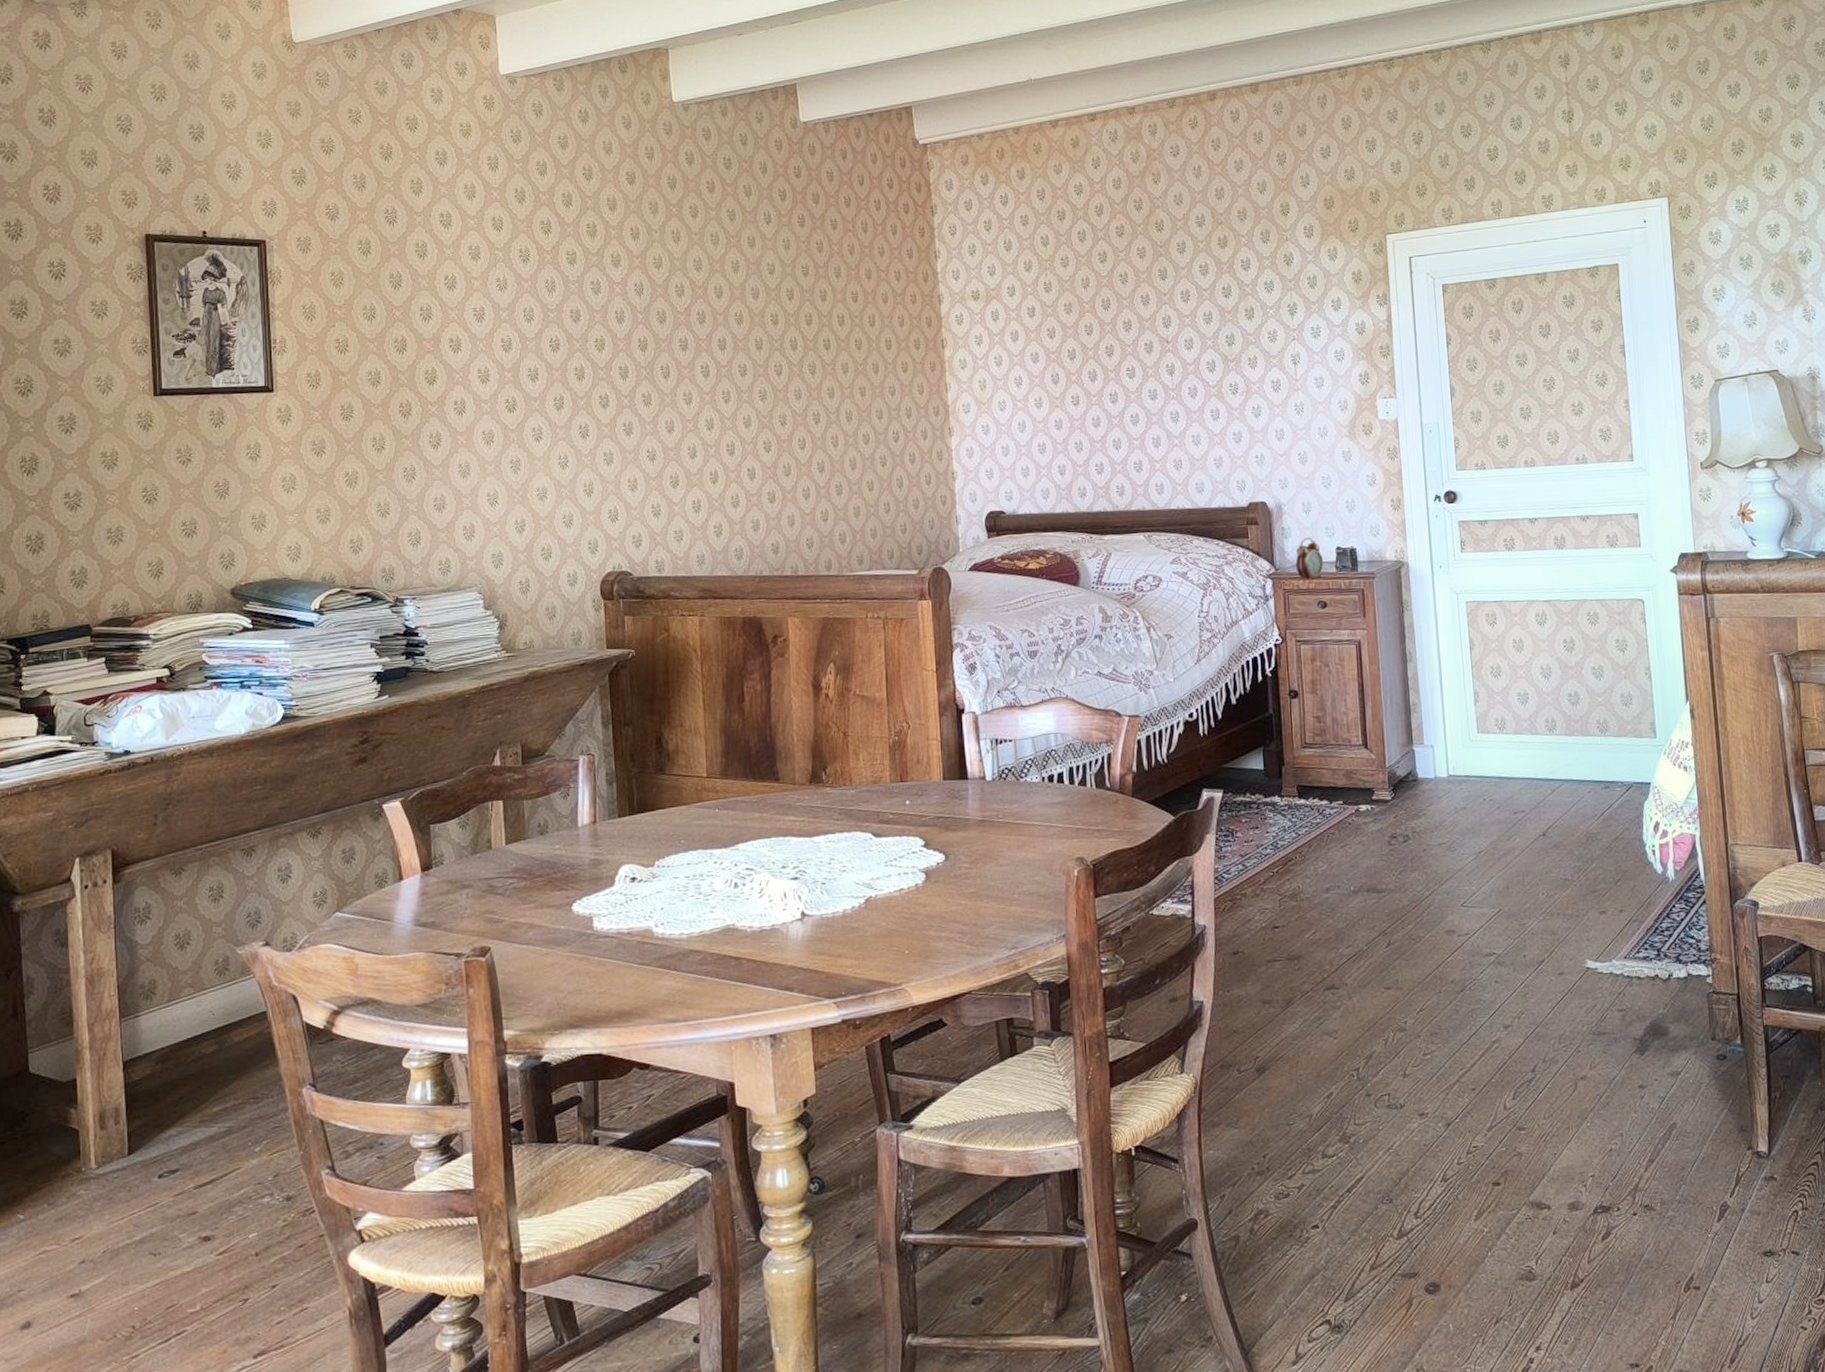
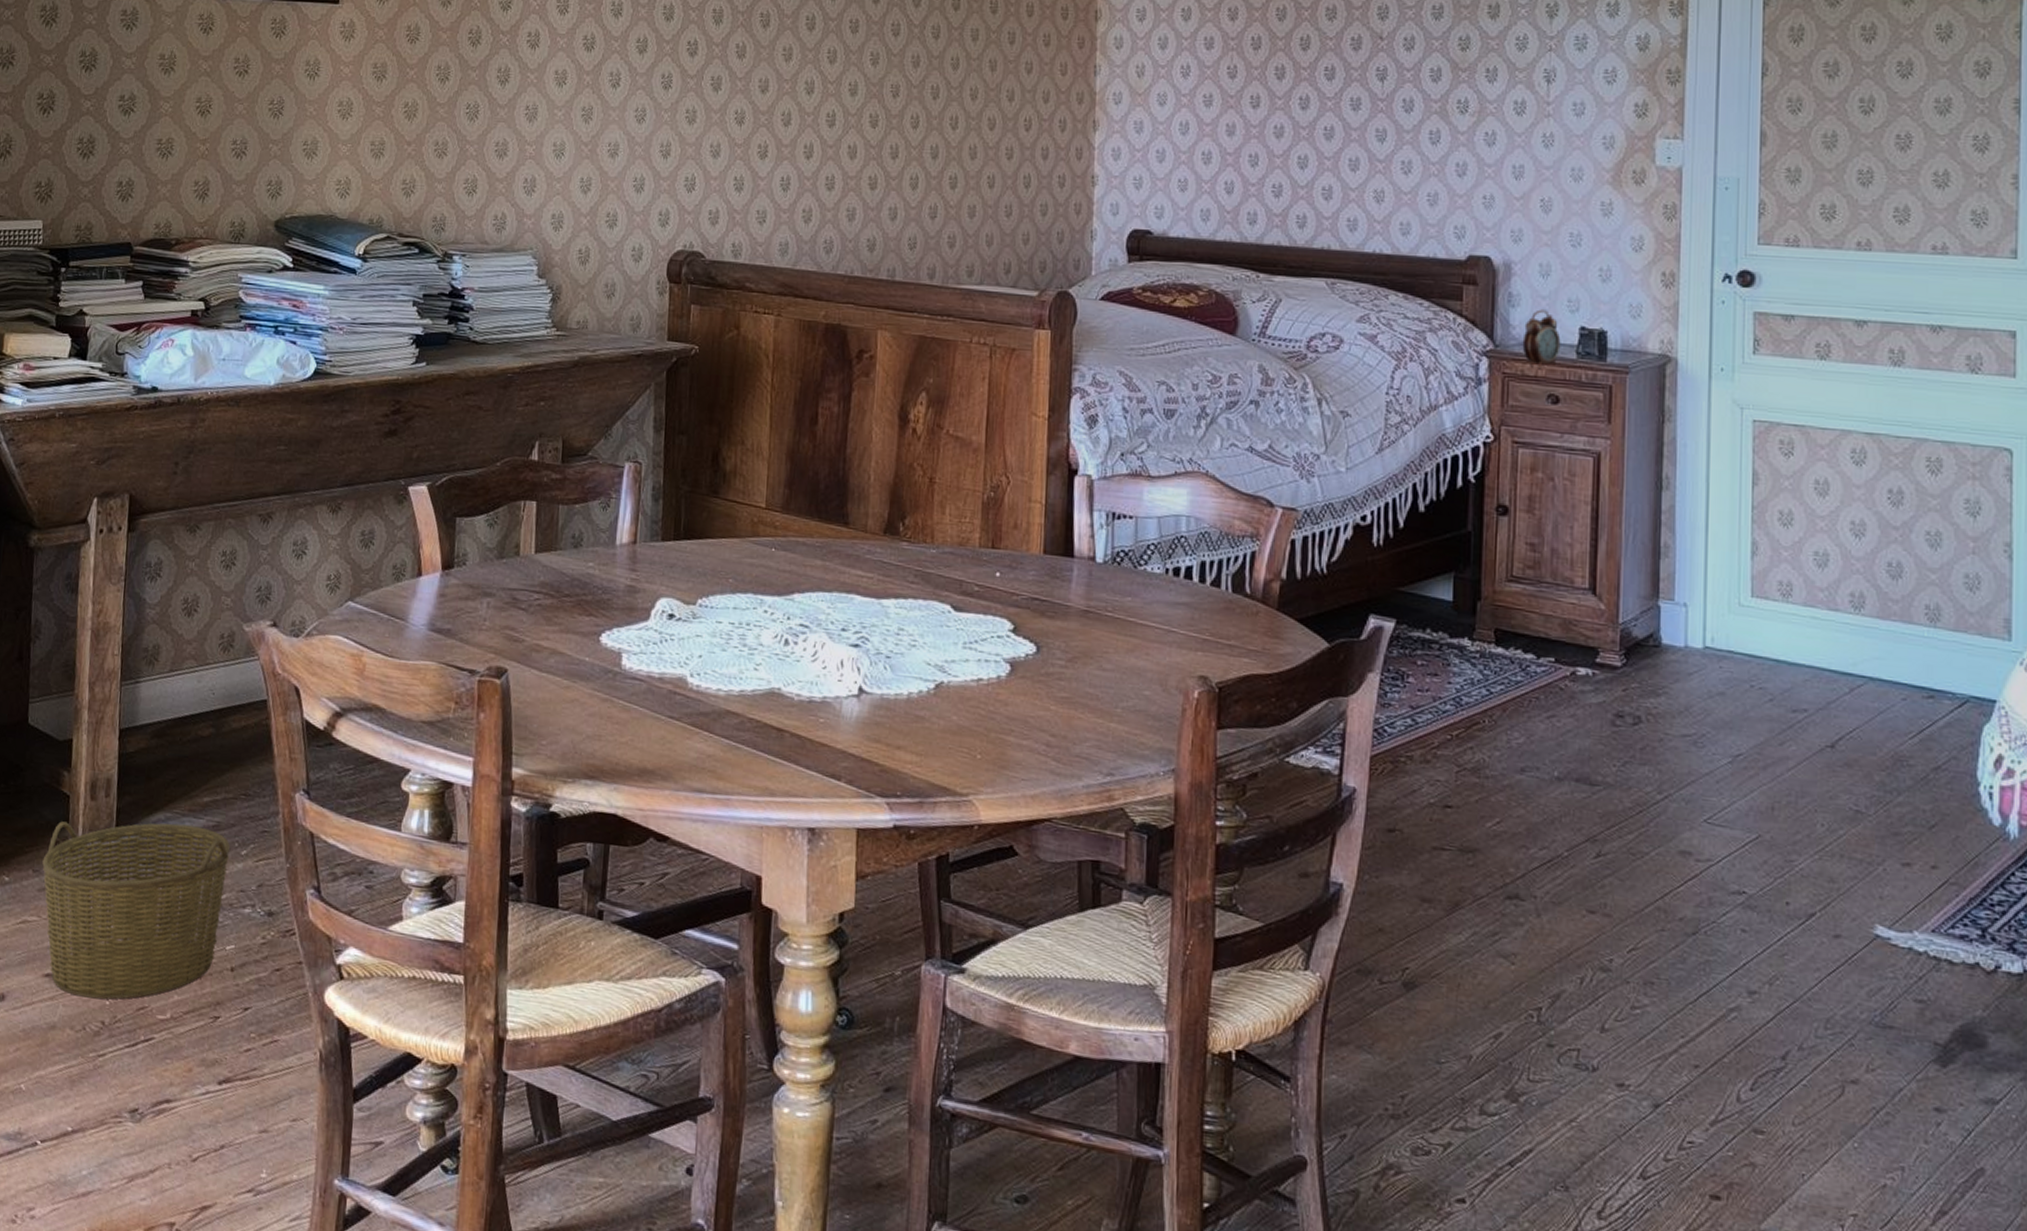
basket: none [57,1134,245,1309] -> present [42,821,231,1000]

